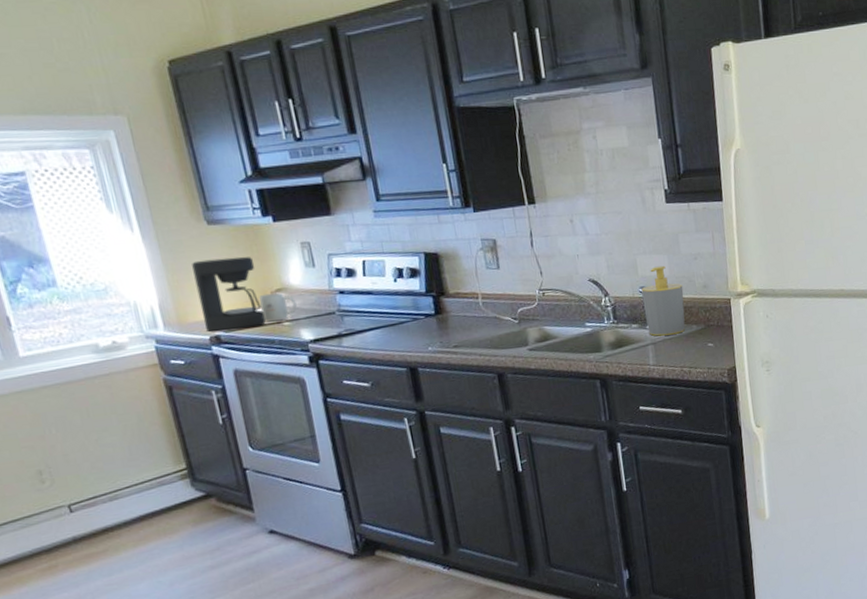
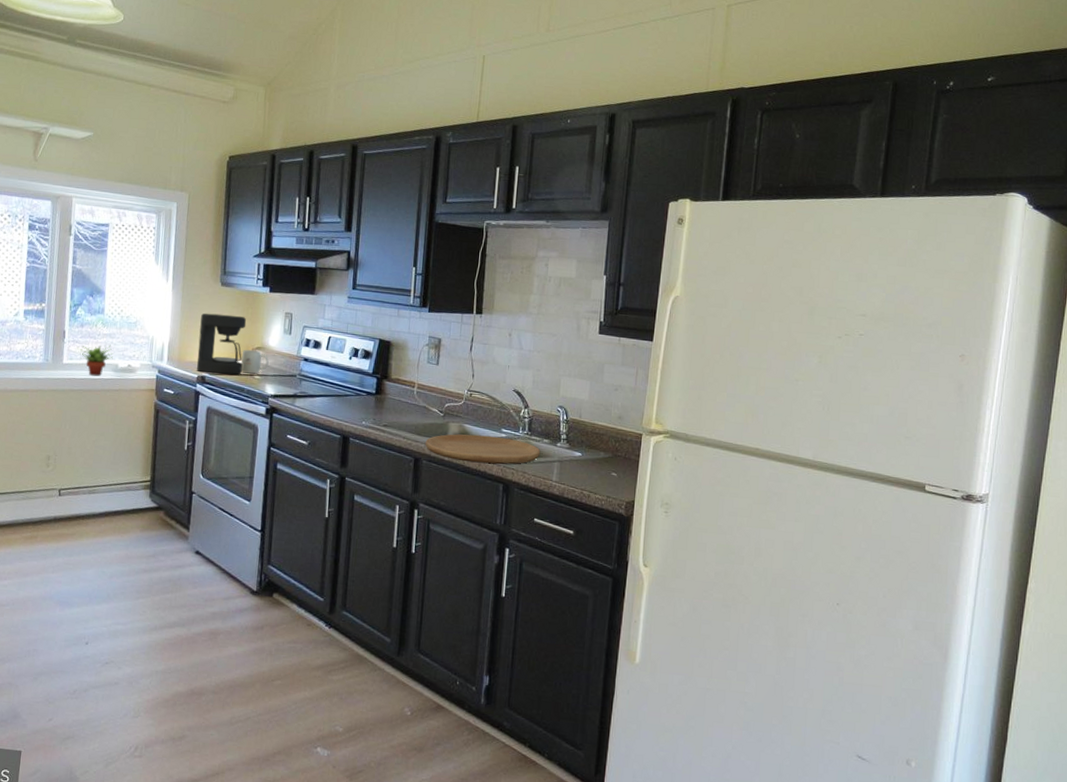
succulent plant: none [33,322,89,365] -> present [77,344,113,377]
cutting board: none [505,331,632,367] -> present [425,434,541,465]
soap bottle: present [641,265,686,337] -> none [557,390,599,457]

